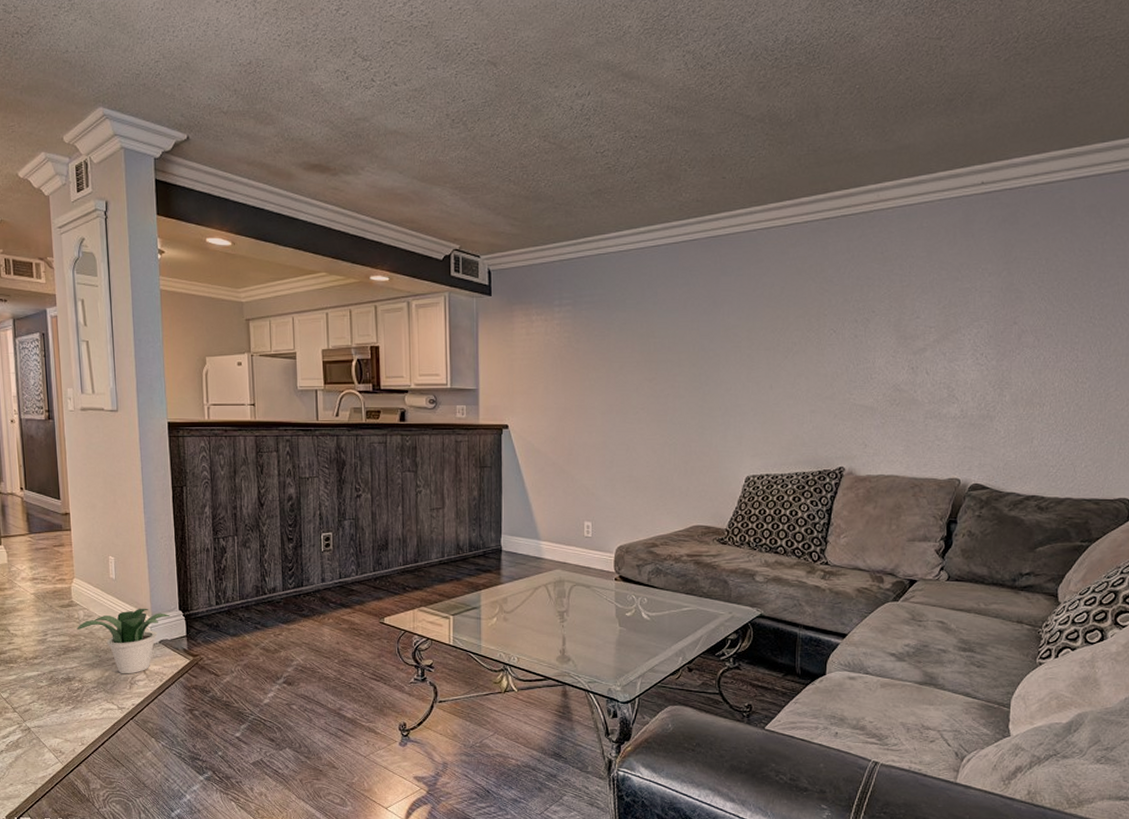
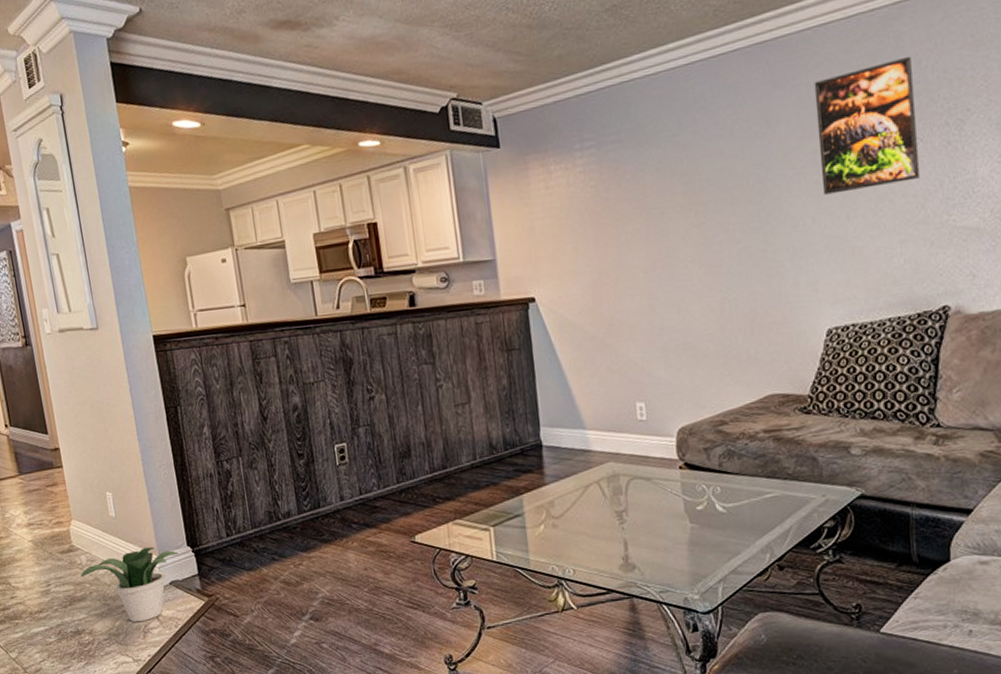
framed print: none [753,263,833,367] -> present [814,56,921,195]

